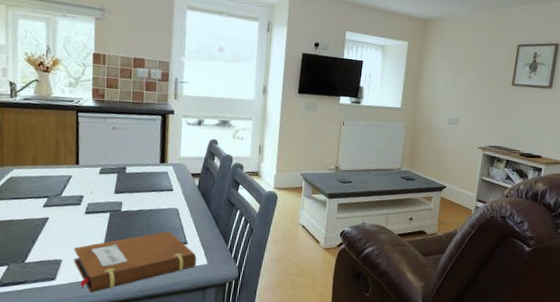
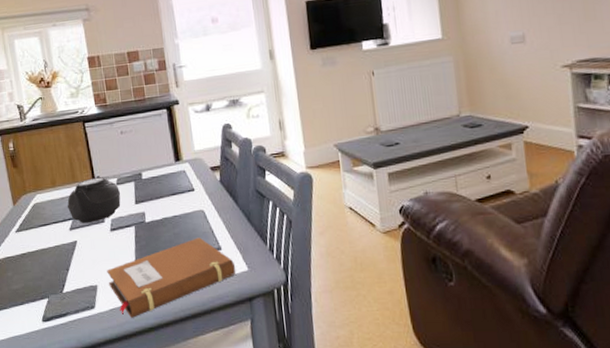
teapot: none [45,163,103,204] -> present [67,176,121,223]

